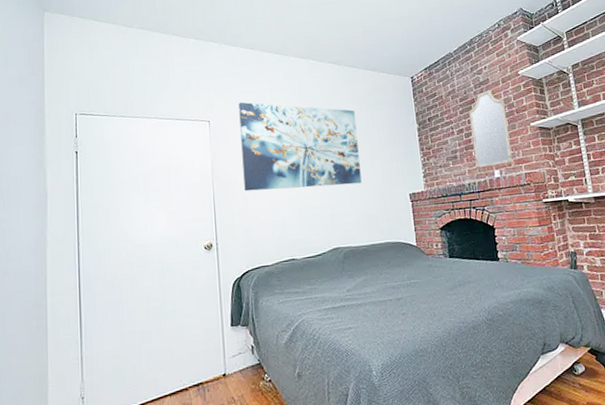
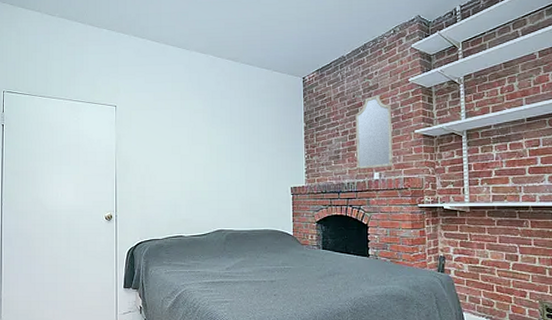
wall art: present [238,102,362,192] -> none [142,90,248,174]

